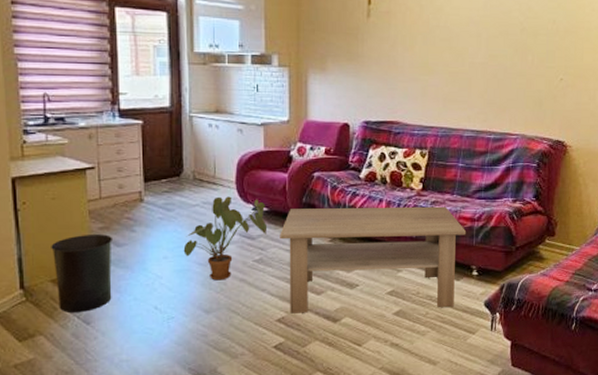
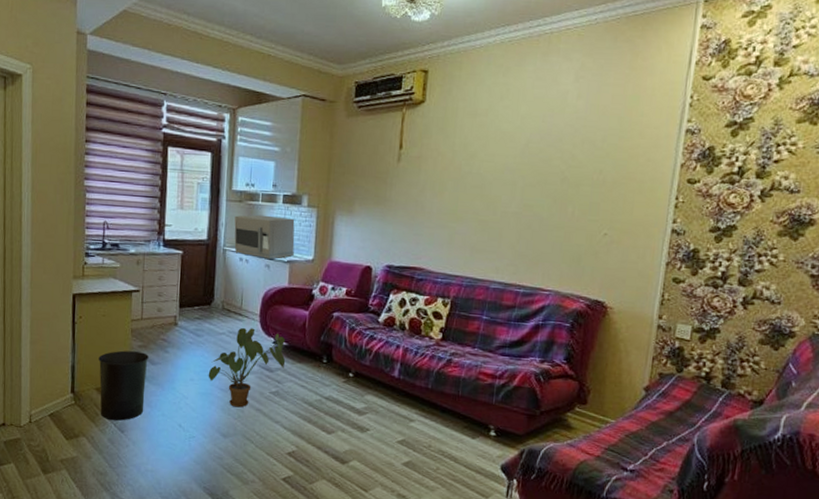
microwave: none [200,77,268,123] -> present [234,214,295,259]
coffee table: present [280,206,467,314] -> none [296,346,486,466]

